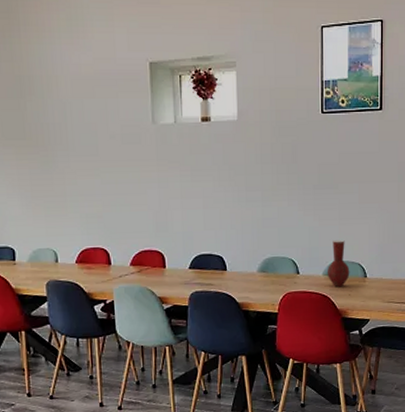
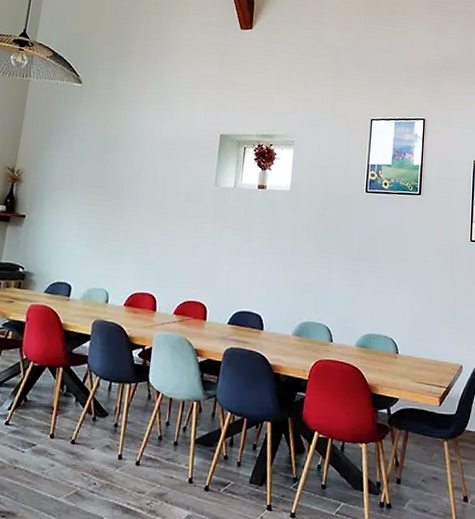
vase: present [327,239,350,288] -> none [359,312,382,361]

